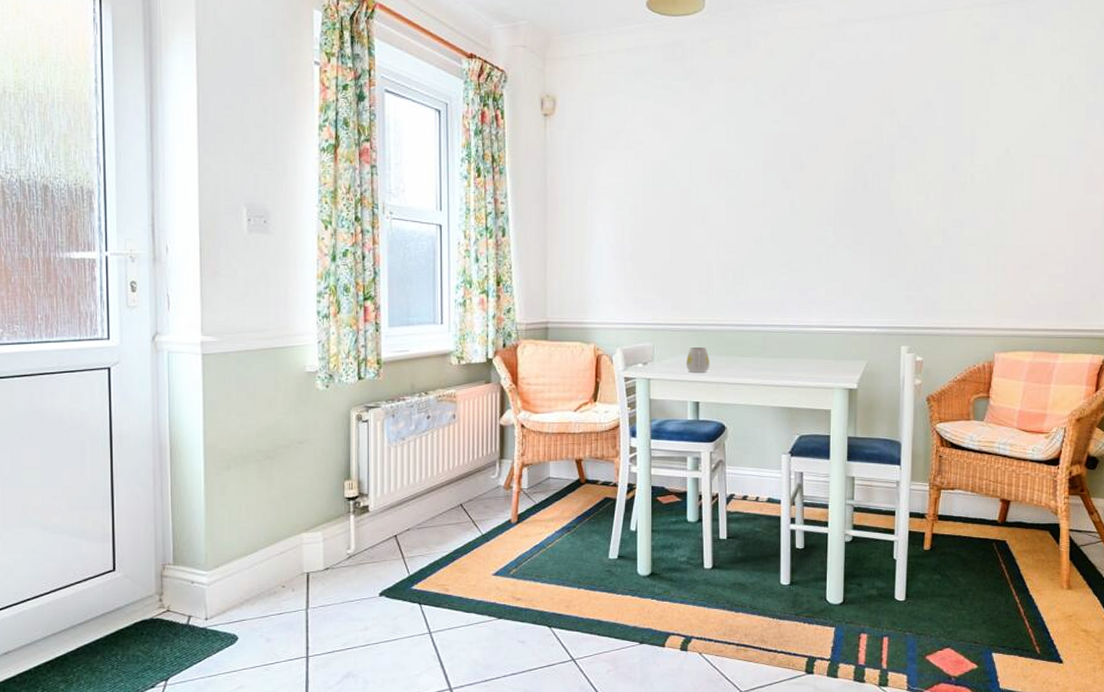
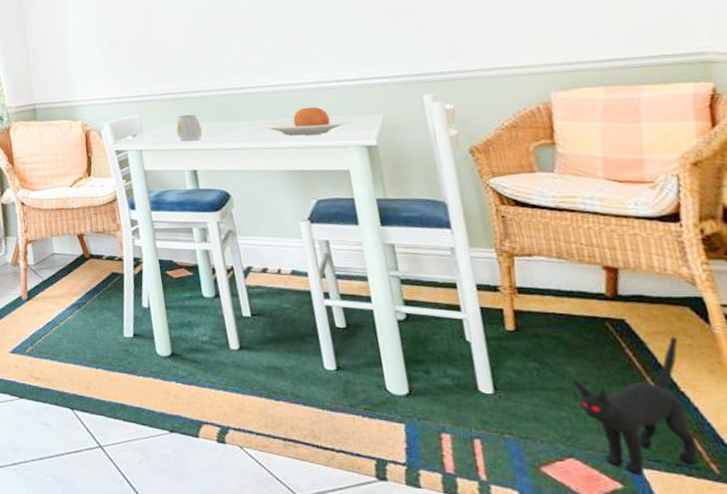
plate: none [762,349,842,375] -> present [259,106,353,136]
cat: none [960,553,1037,658] -> present [570,336,698,475]

